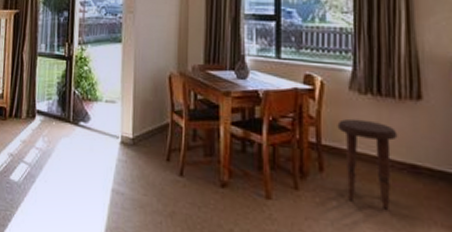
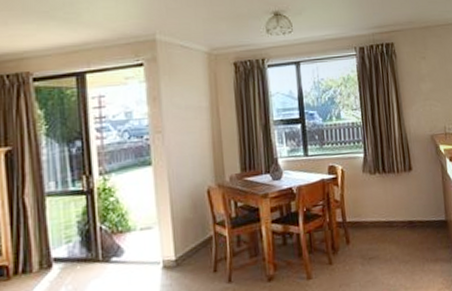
side table: present [337,118,398,210] -> none [356,194,399,262]

